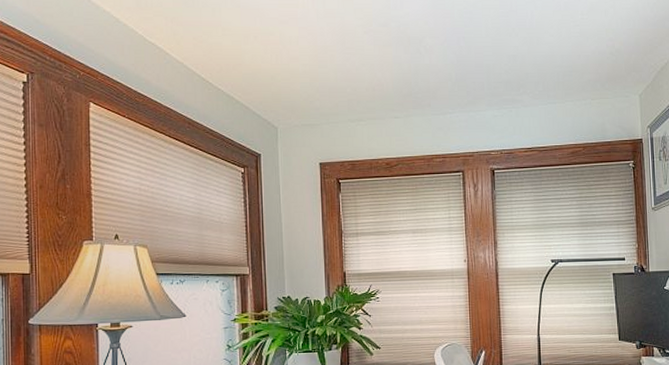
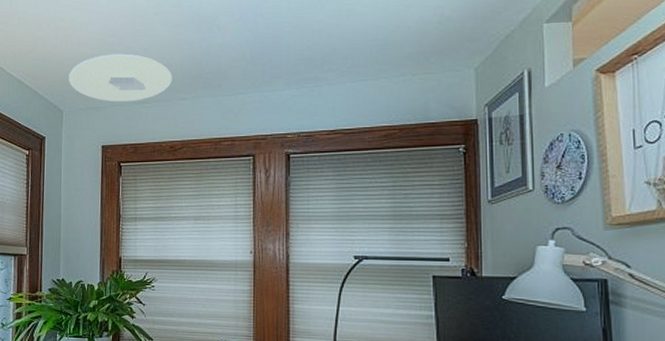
ceiling light: none [281,71,385,119] -> present [68,53,172,102]

